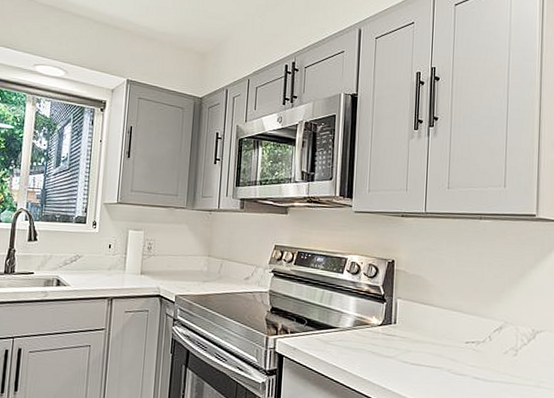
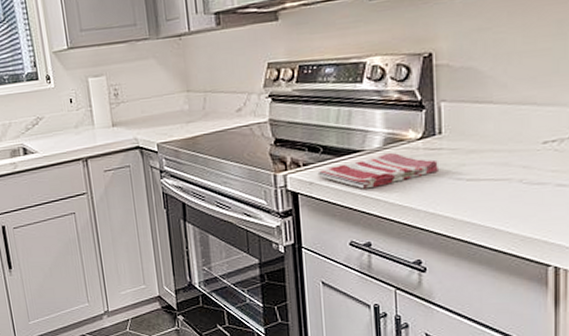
dish towel: none [301,333,392,360] -> present [317,153,438,189]

